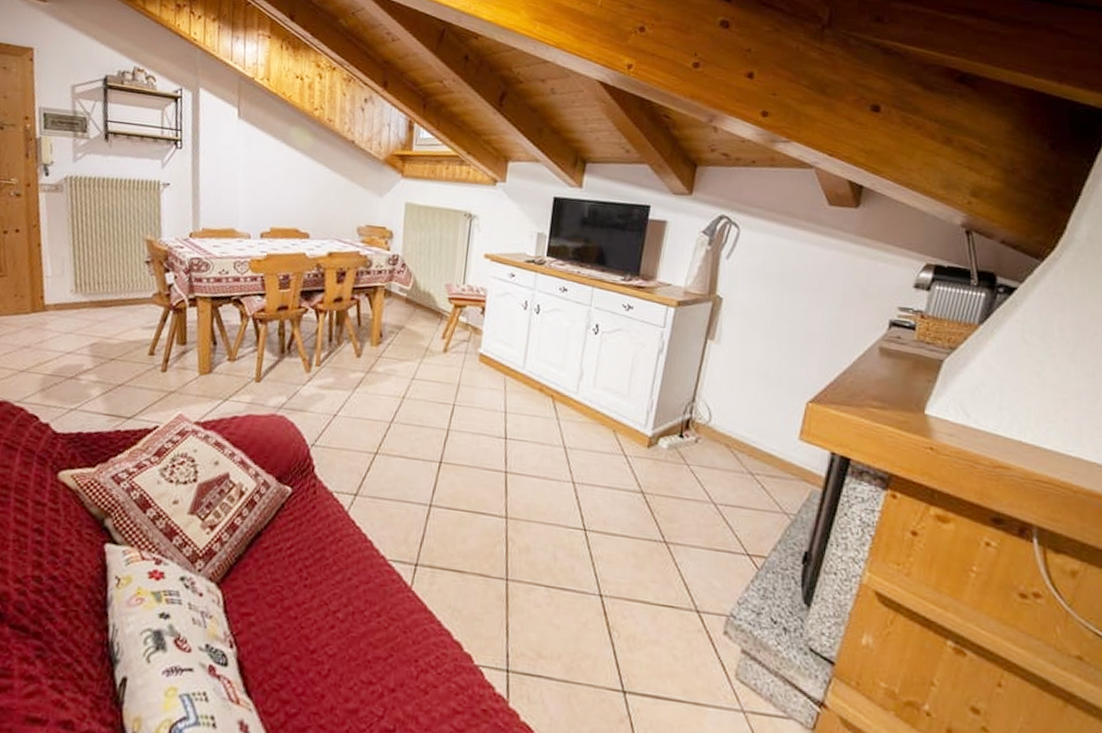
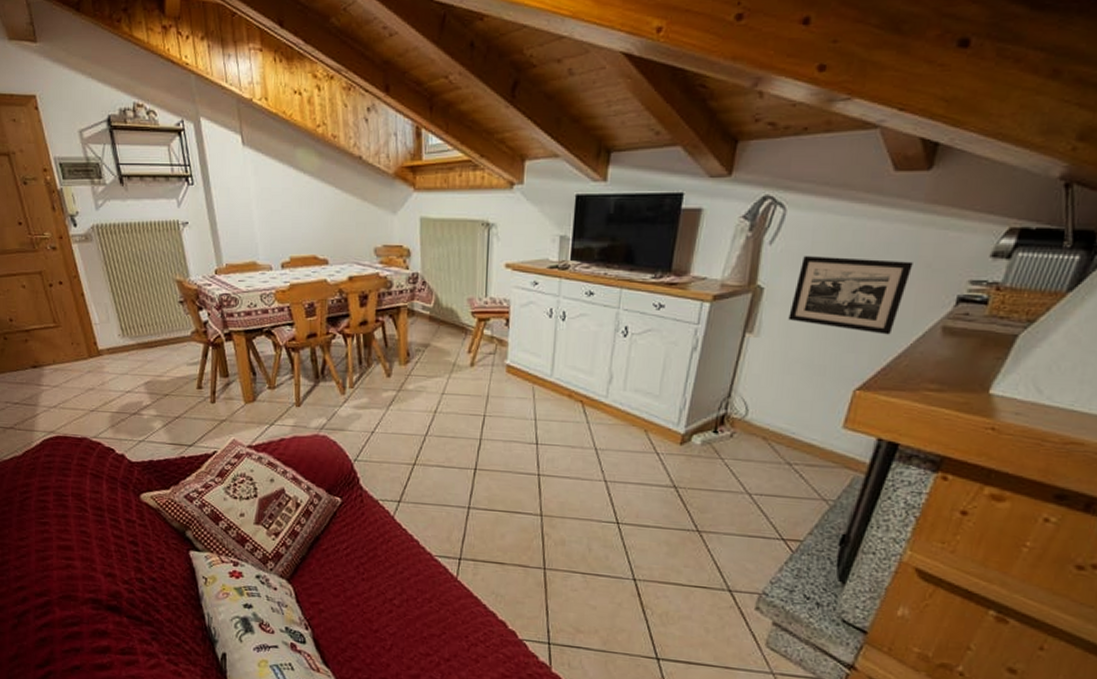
picture frame: none [745,272,850,352] -> present [788,256,913,335]

